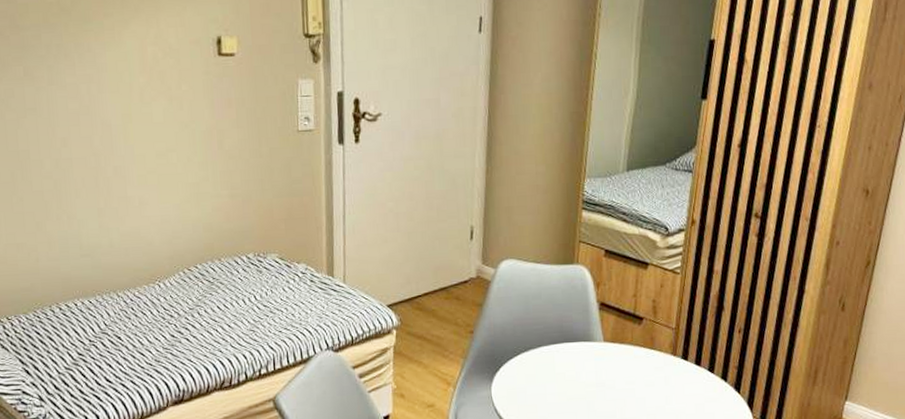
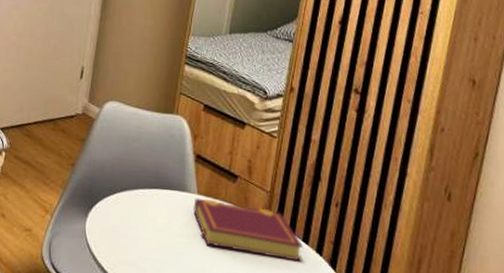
book: none [600,345,708,391] -> present [193,197,303,262]

